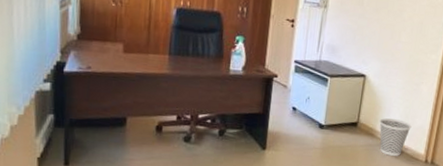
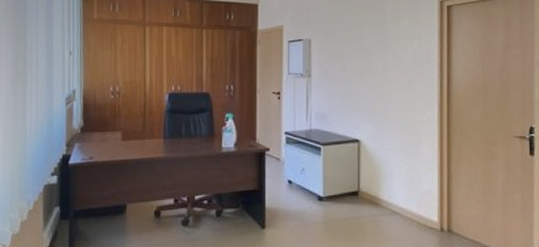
wastebasket: present [379,118,412,156] -> none [382,184,418,226]

